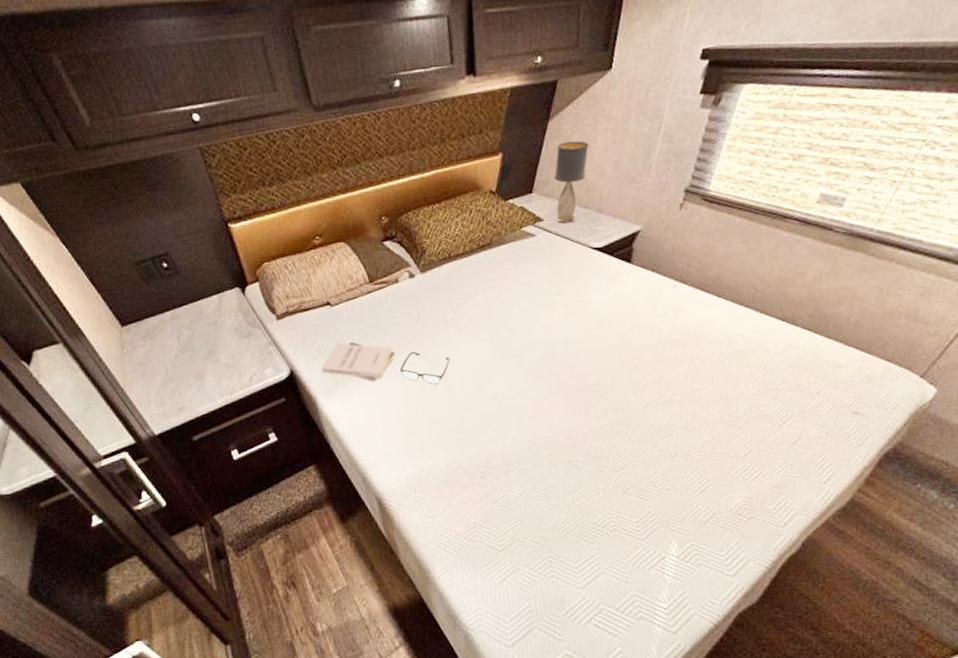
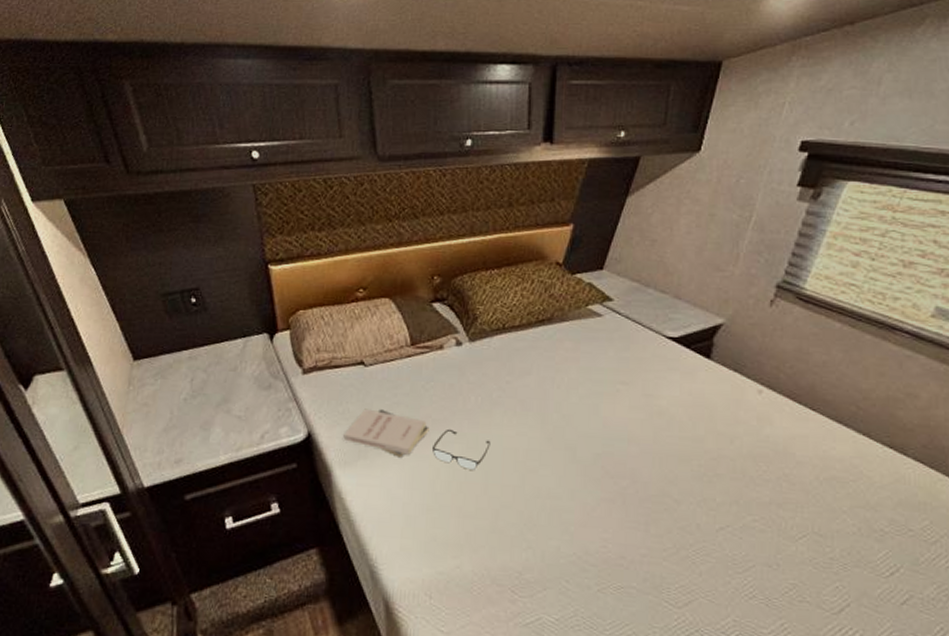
table lamp: present [555,141,589,223] -> none [628,220,670,306]

